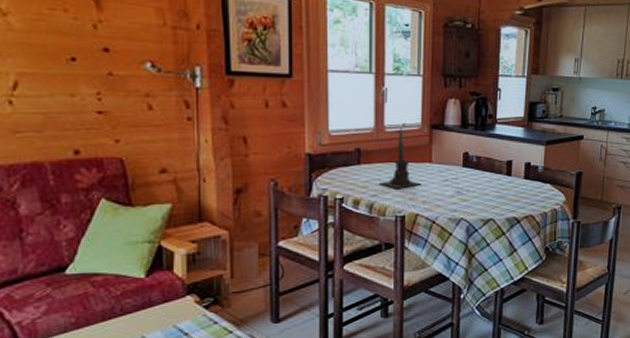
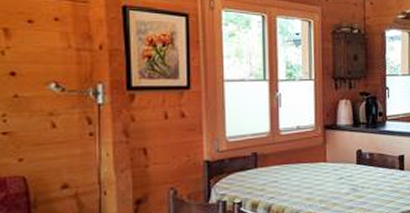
candle holder: present [379,127,421,189] -> none [276,130,317,190]

